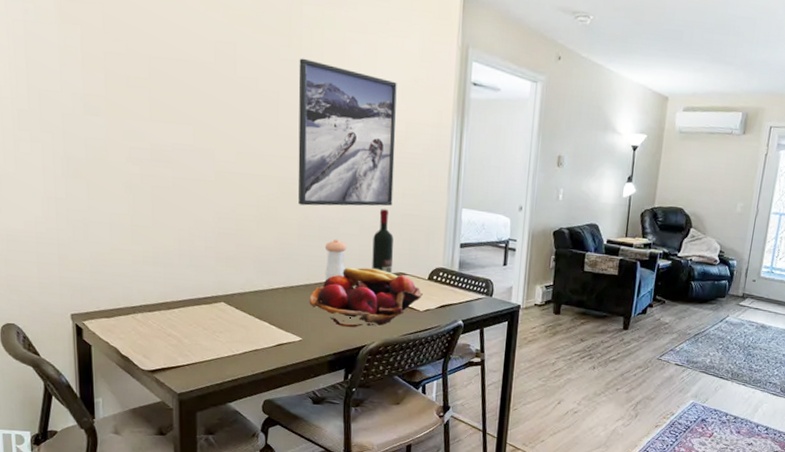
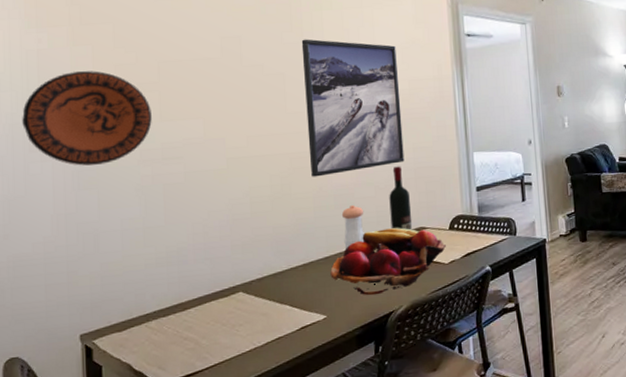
decorative plate: none [10,51,142,155] -> present [22,70,152,166]

